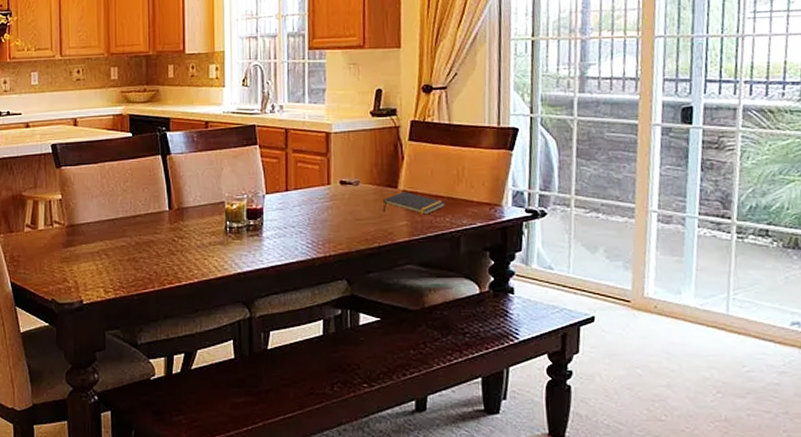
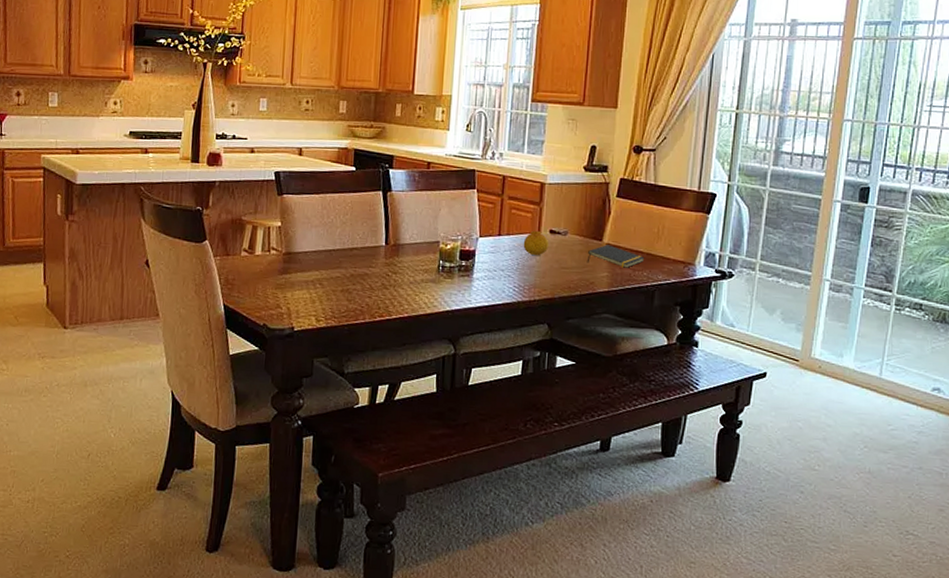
fruit: none [313,182,341,209] -> present [523,230,549,256]

